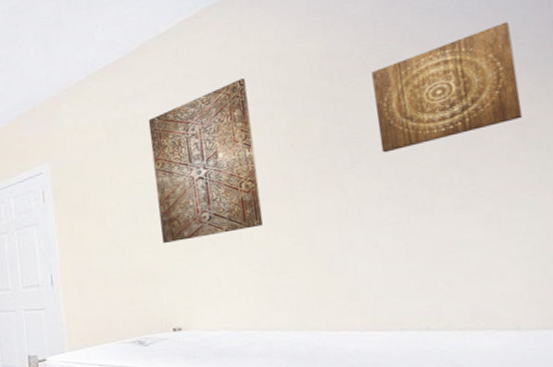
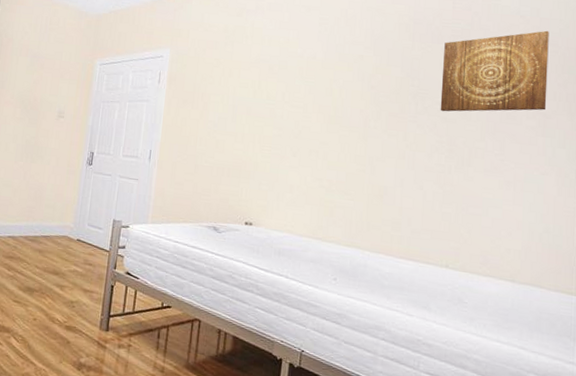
wall art: present [148,78,263,243] -> none [253,20,348,149]

